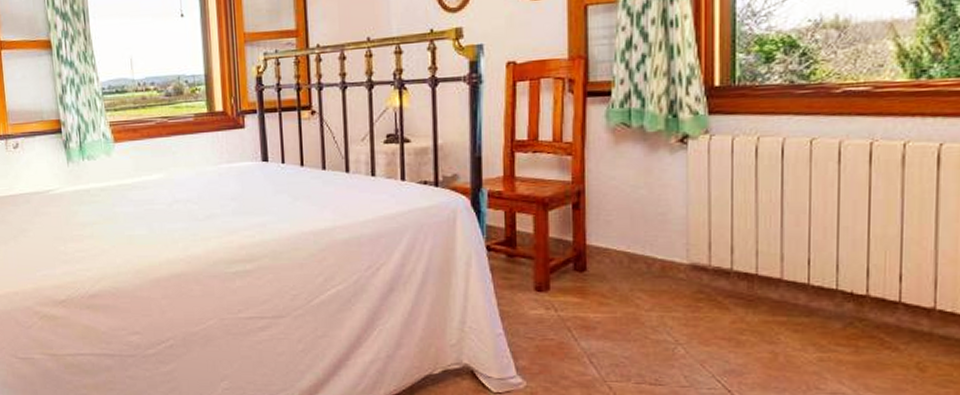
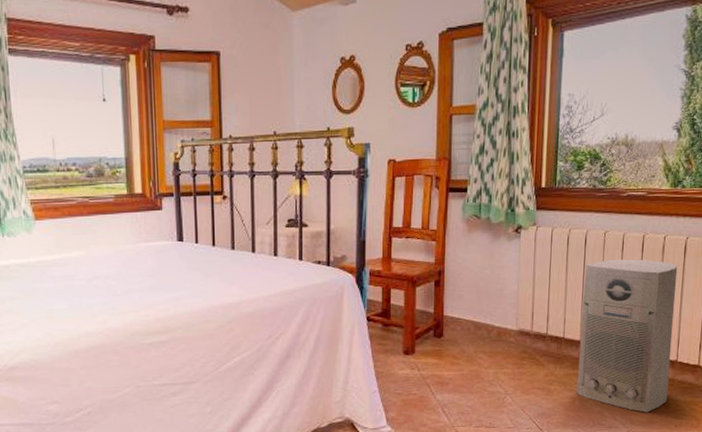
air purifier: none [779,173,929,376] -> present [576,259,678,413]

